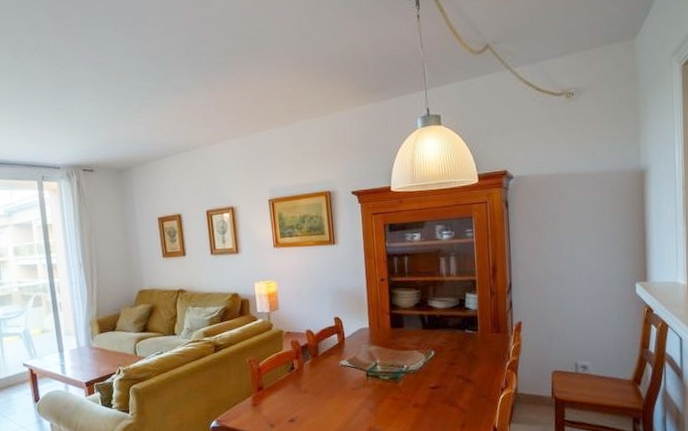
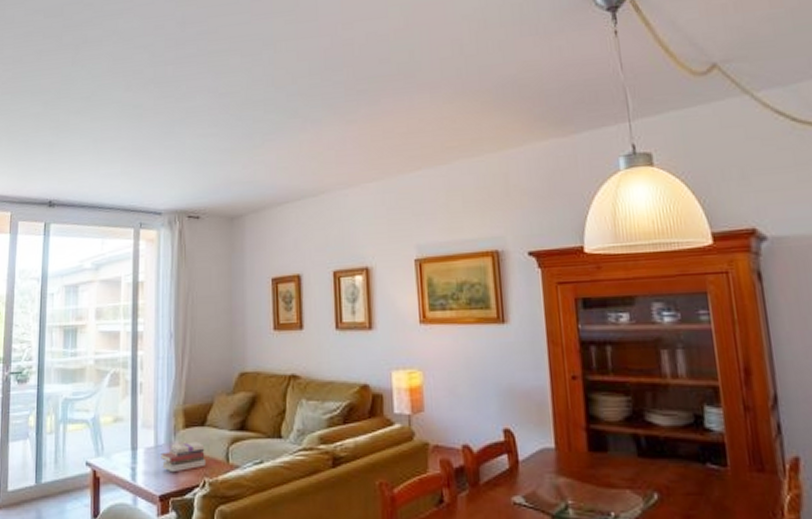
books: none [83,342,120,366] -> present [161,441,207,473]

